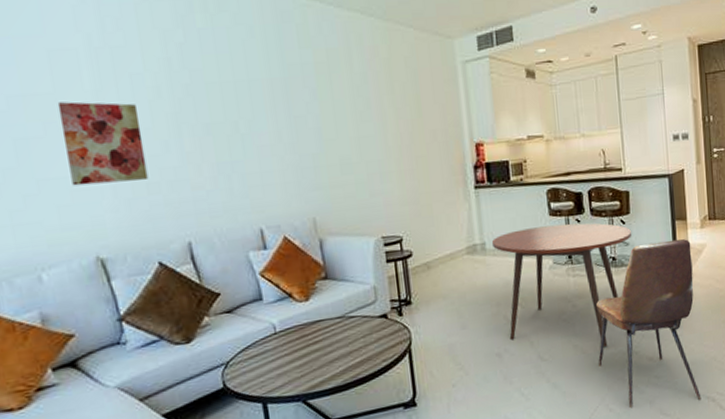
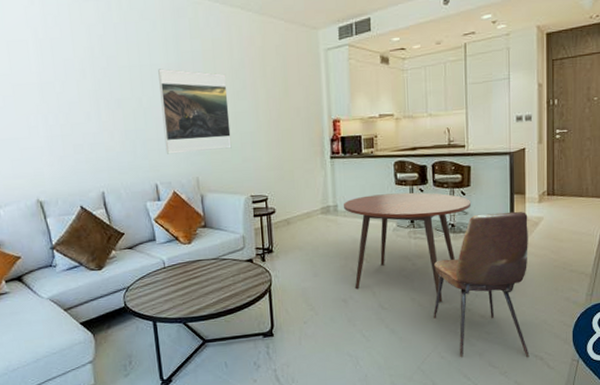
wall art: present [57,101,149,186] -> none [13,81,75,145]
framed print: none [258,85,356,191] -> present [158,68,232,154]

